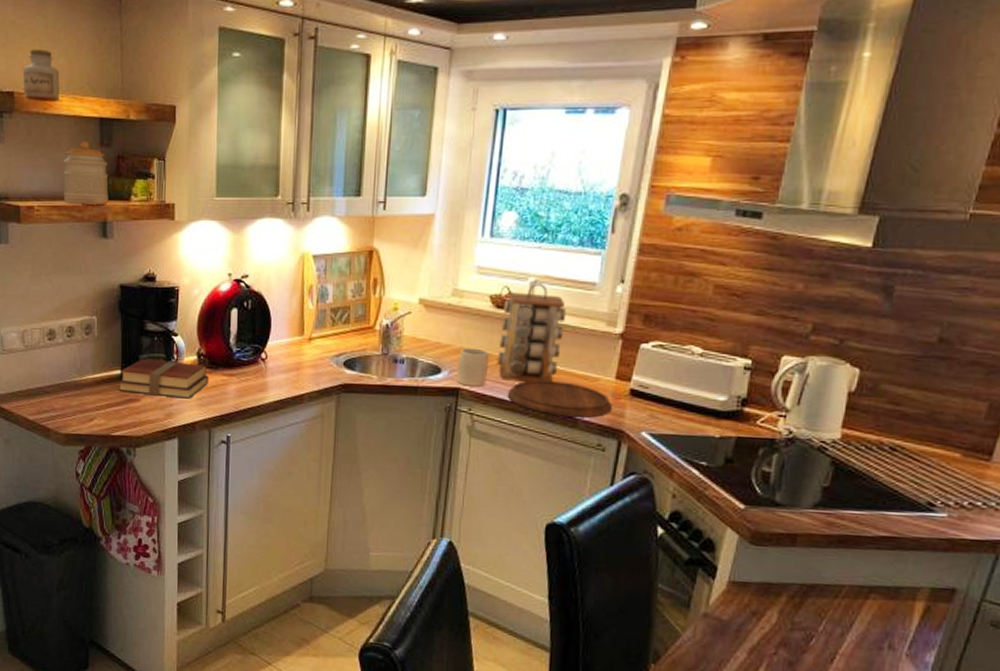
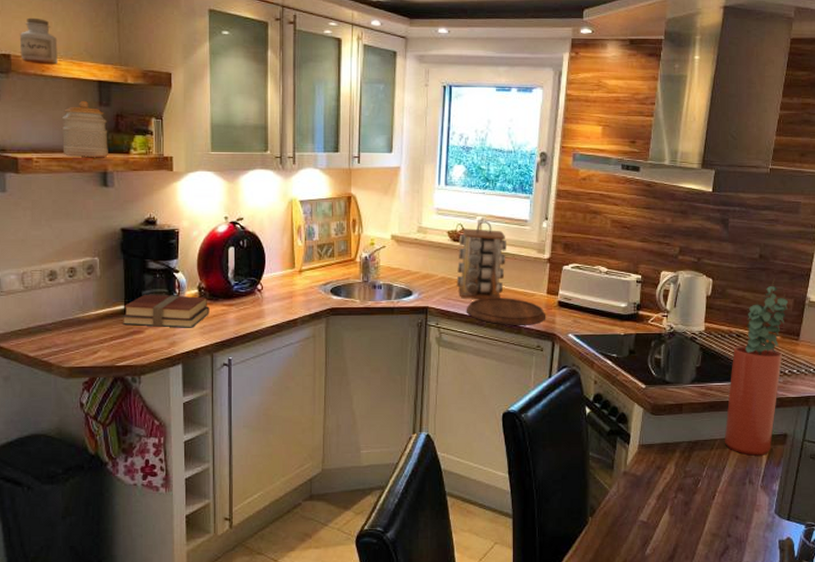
mug: present [456,348,490,387] -> none [425,274,450,305]
vase: none [855,370,980,614] -> present [724,277,789,456]

